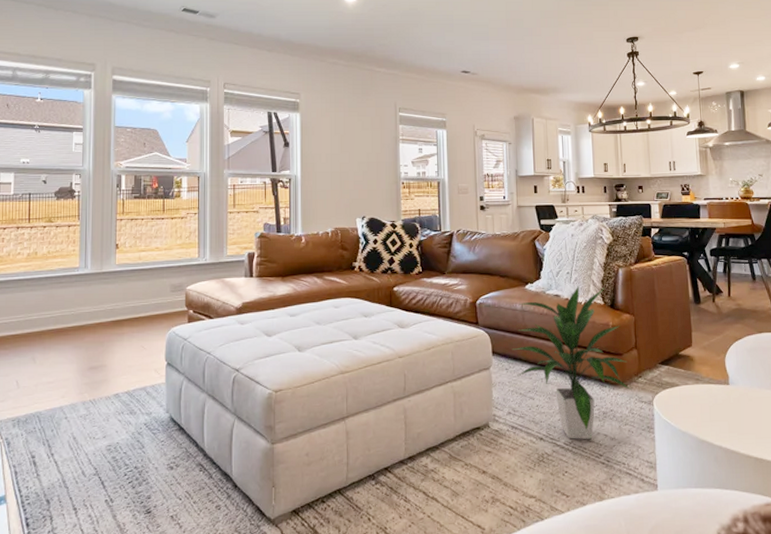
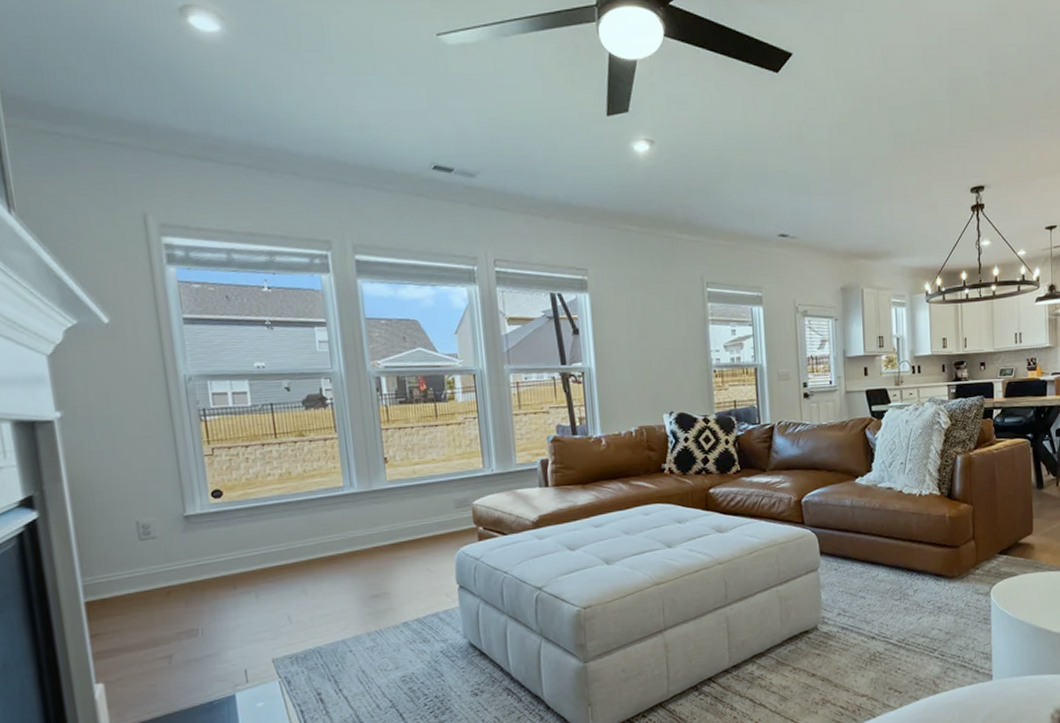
indoor plant: present [512,285,631,440] -> none [841,475,968,636]

